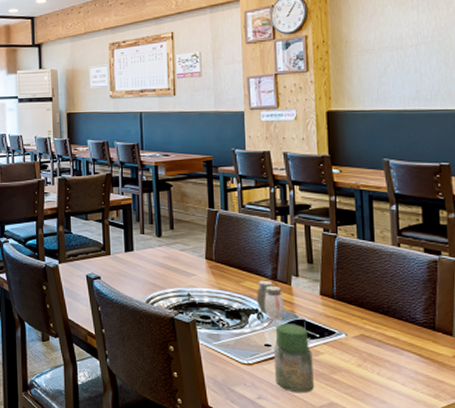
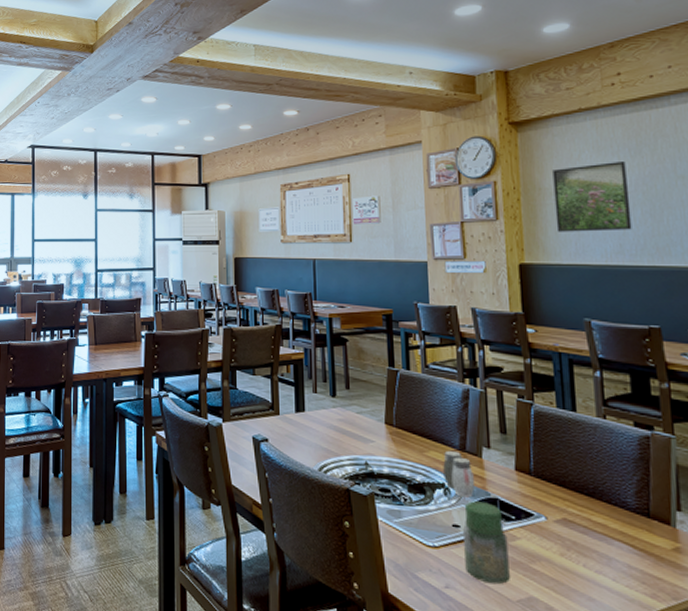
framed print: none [358,15,428,81] -> present [553,162,632,232]

